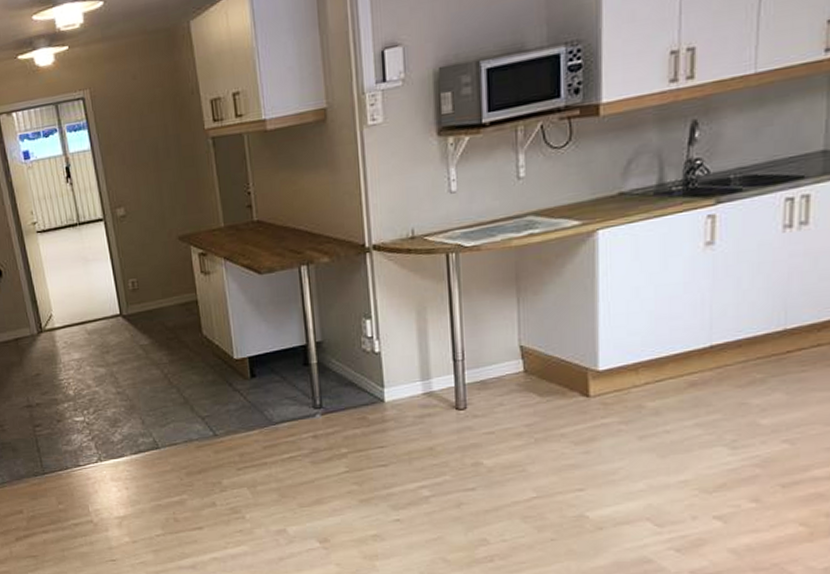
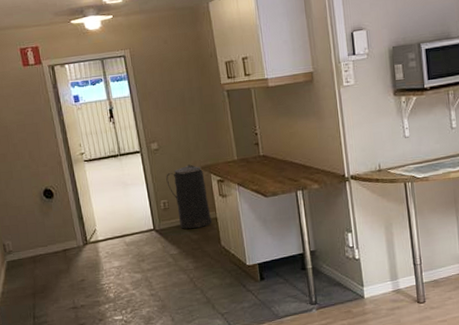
trash can: none [135,234,192,315] -> present [166,164,213,230]

